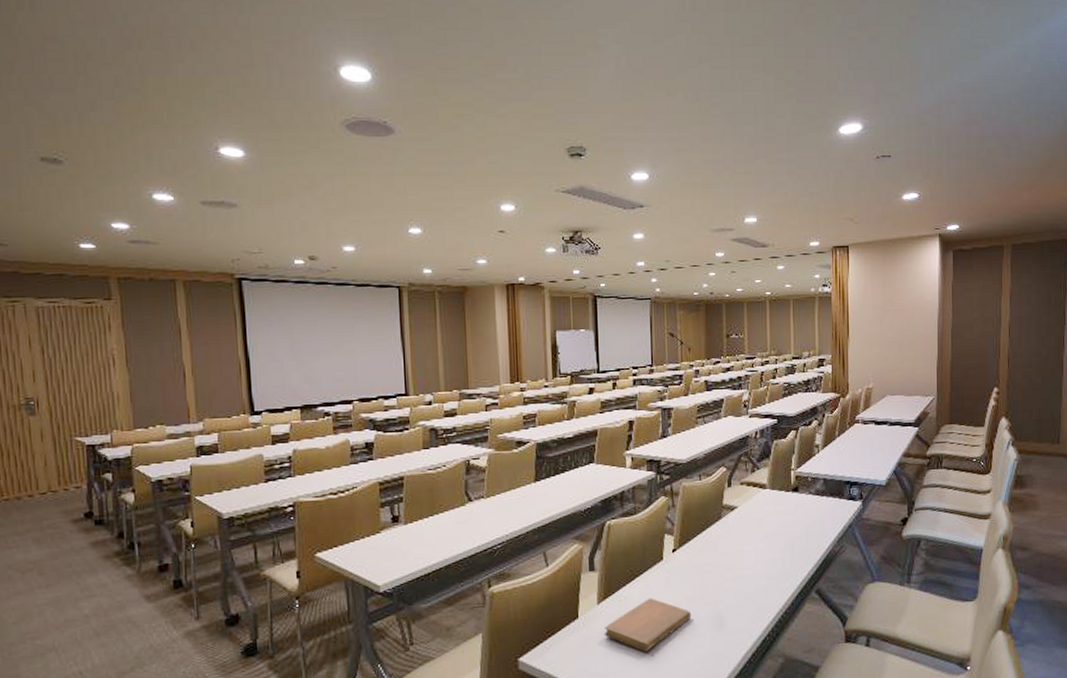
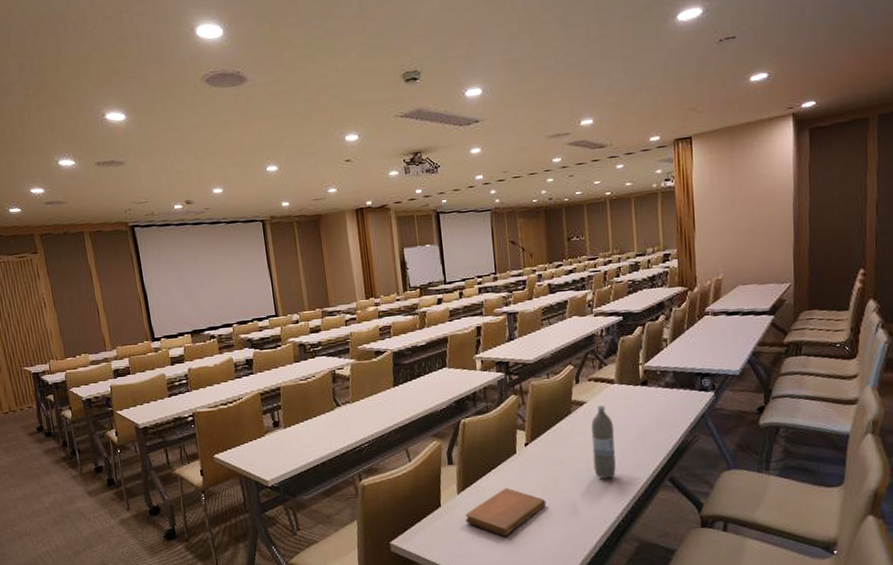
water bottle: none [741,510,765,591] -> present [591,404,616,480]

